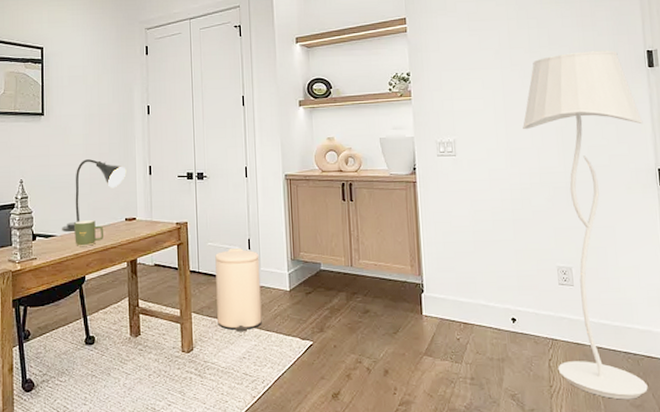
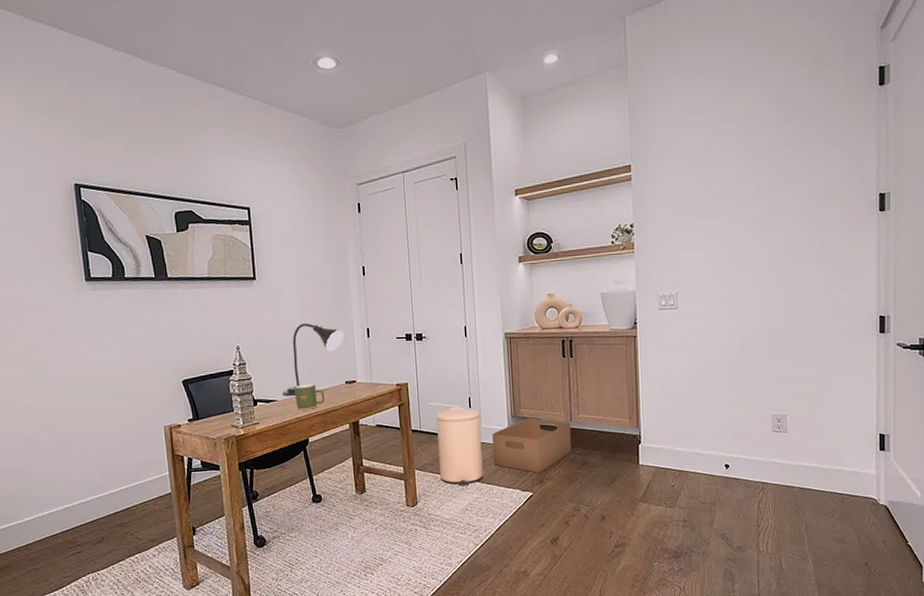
storage basket: none [271,261,352,322] -> present [492,417,571,474]
floor lamp: present [523,50,648,400] -> none [746,194,869,535]

